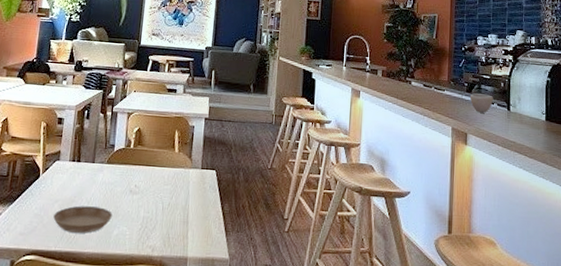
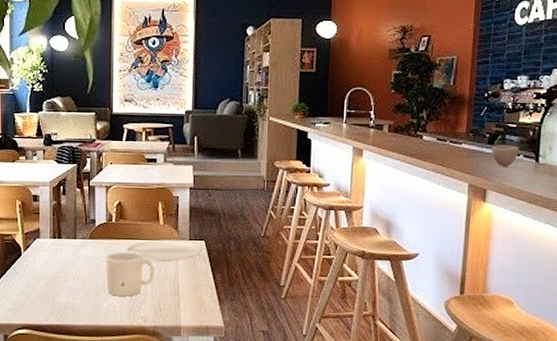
saucer: present [53,205,112,233] -> none [41,281,100,307]
mug: none [119,178,167,224] -> present [105,252,155,297]
plate: none [141,167,214,190] -> present [126,239,203,261]

